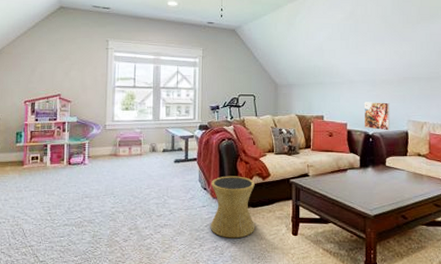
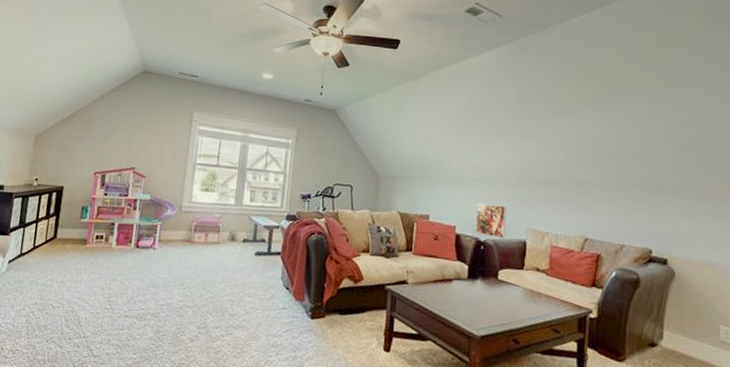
side table: present [210,176,255,239] -> none [289,275,345,350]

